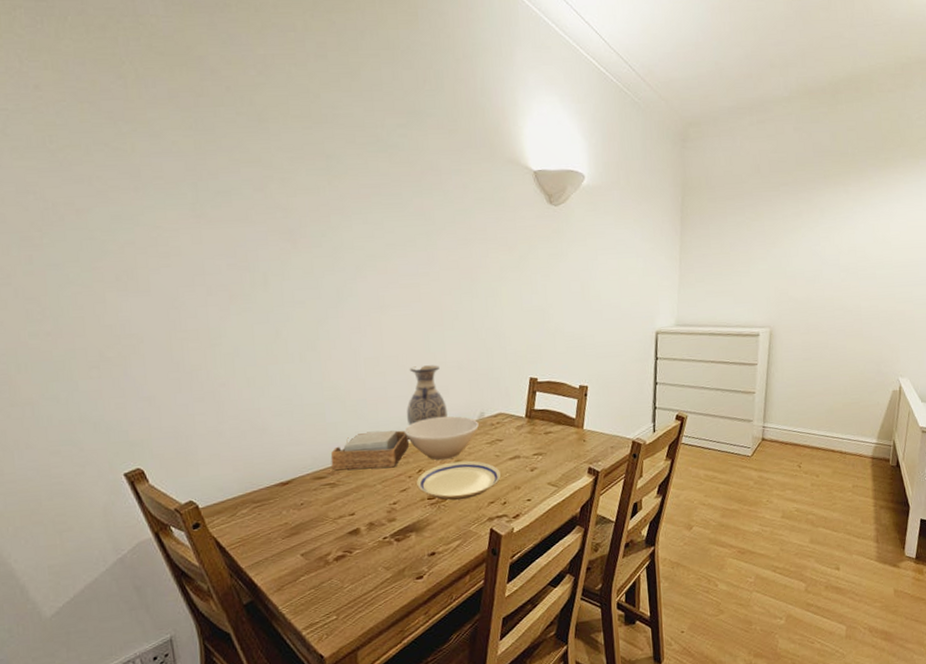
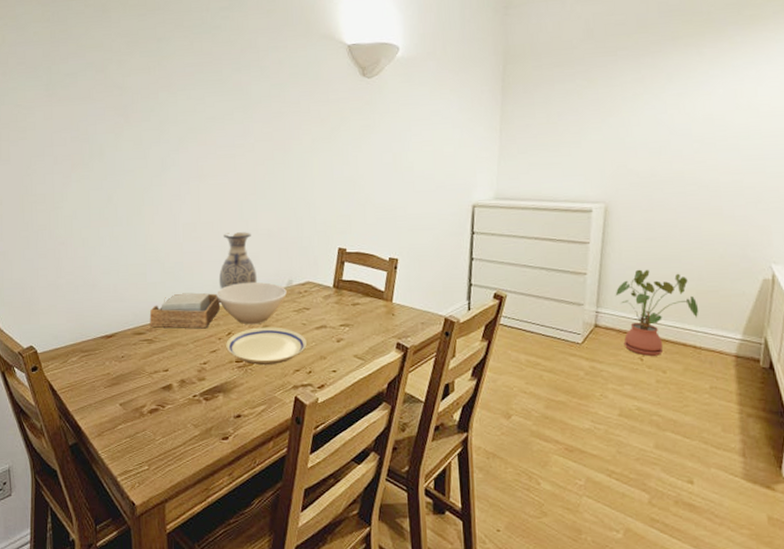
house plant: none [778,386,845,463] -> present [615,269,699,356]

